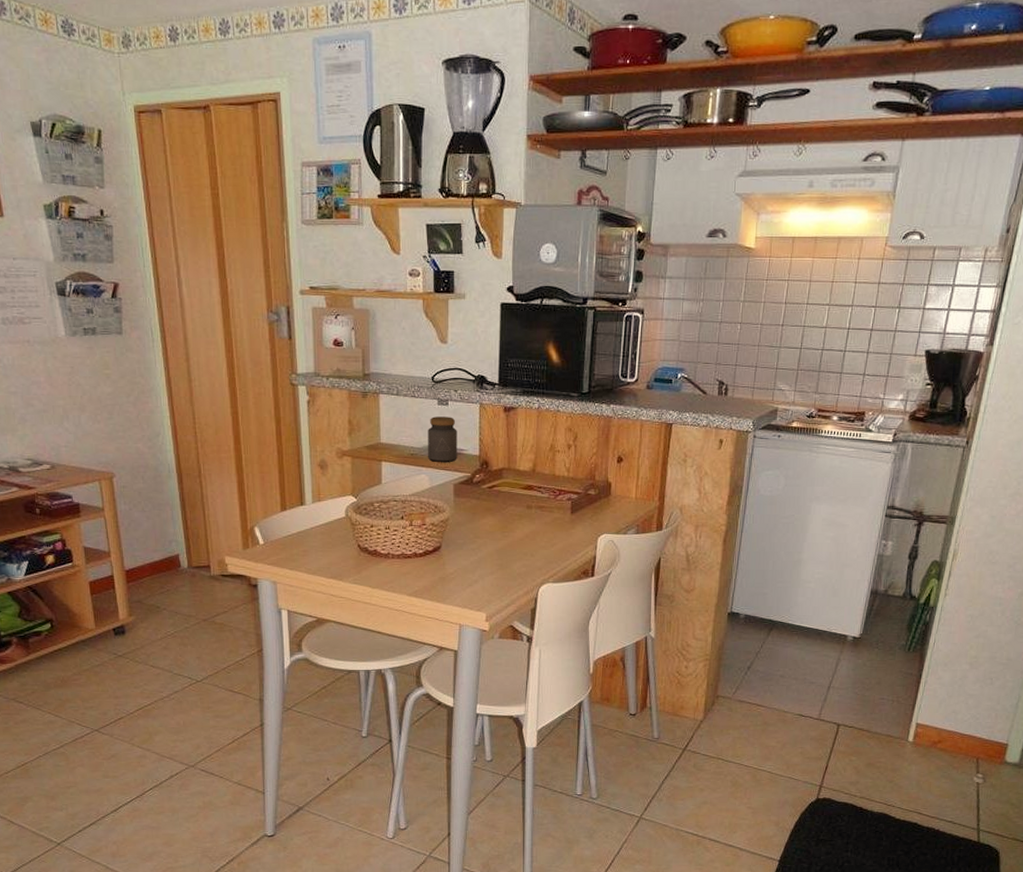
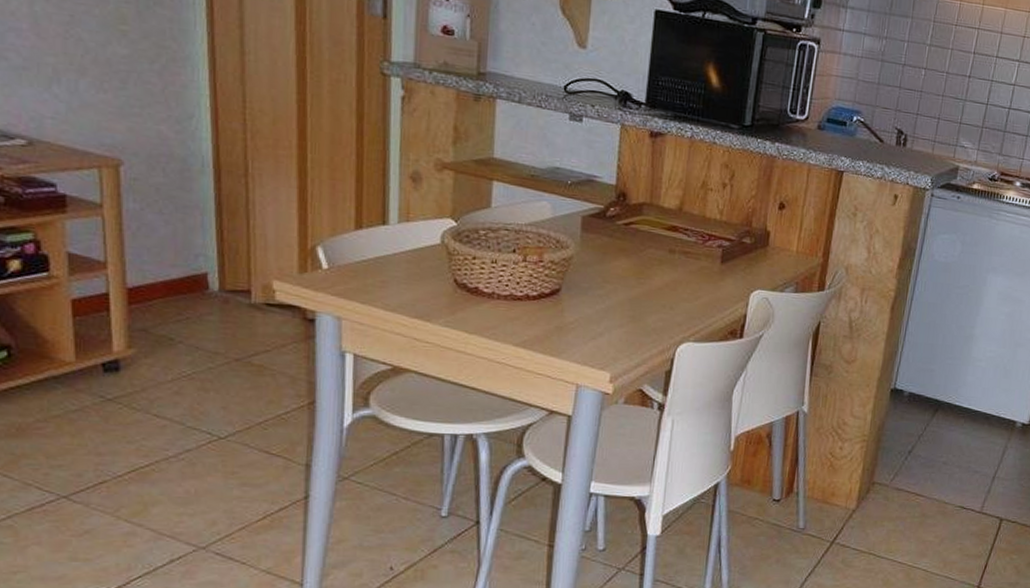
jar: present [428,416,457,462] -> none [552,133,591,190]

